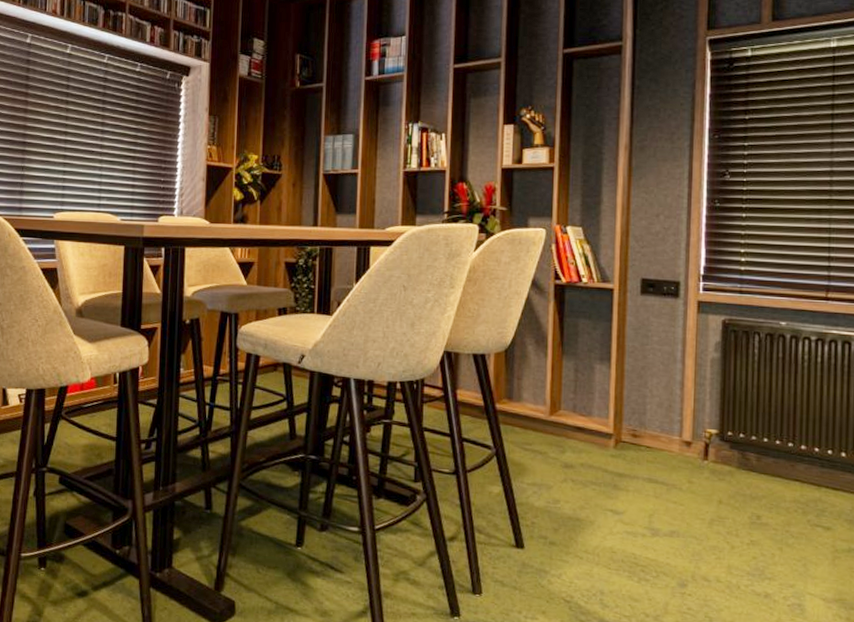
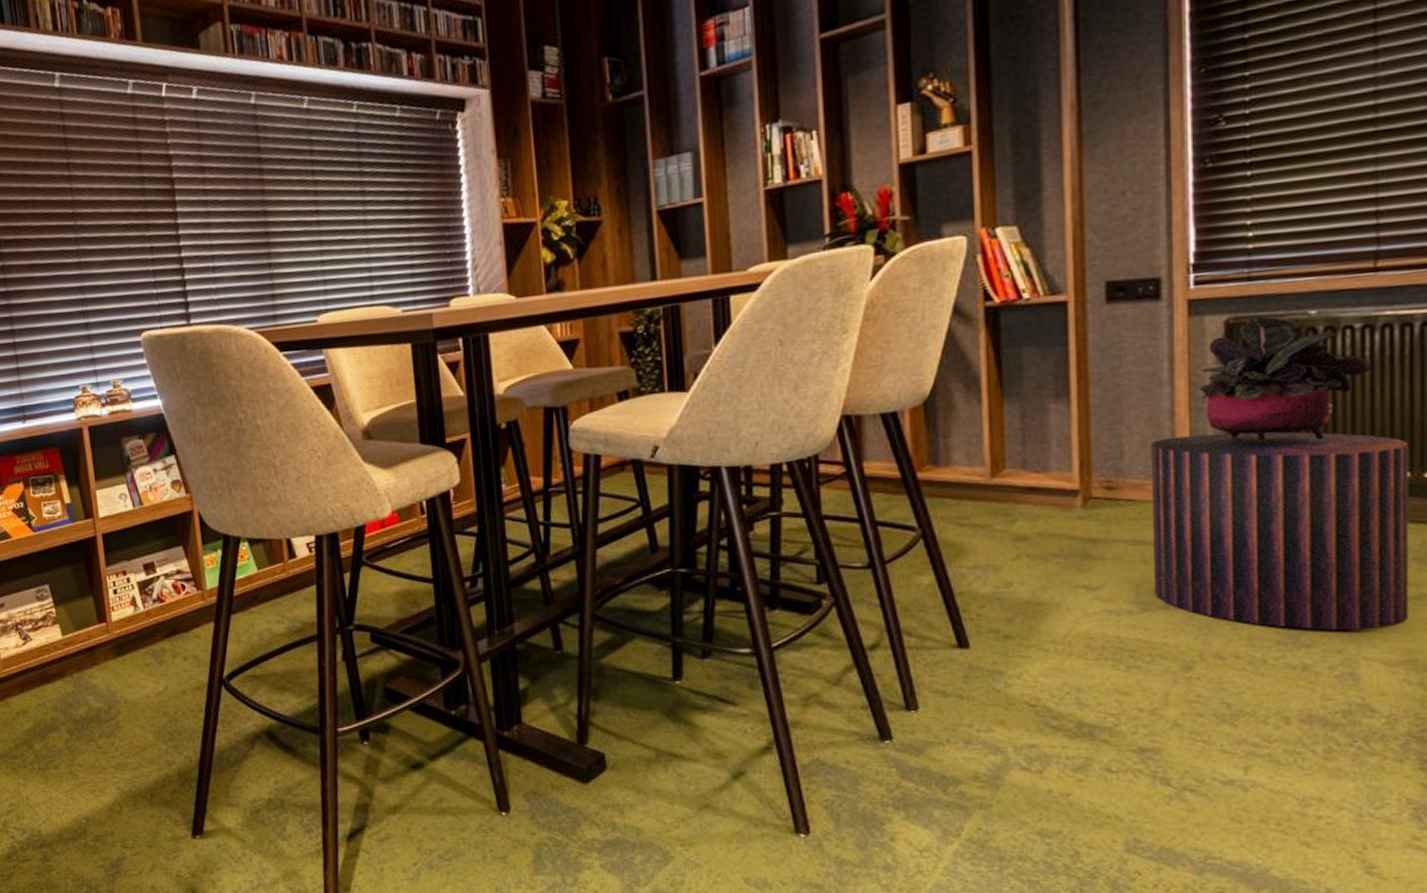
stool: none [661,402,846,572] -> present [1150,431,1409,631]
potted plant: none [702,320,822,420] -> present [1200,316,1372,440]

